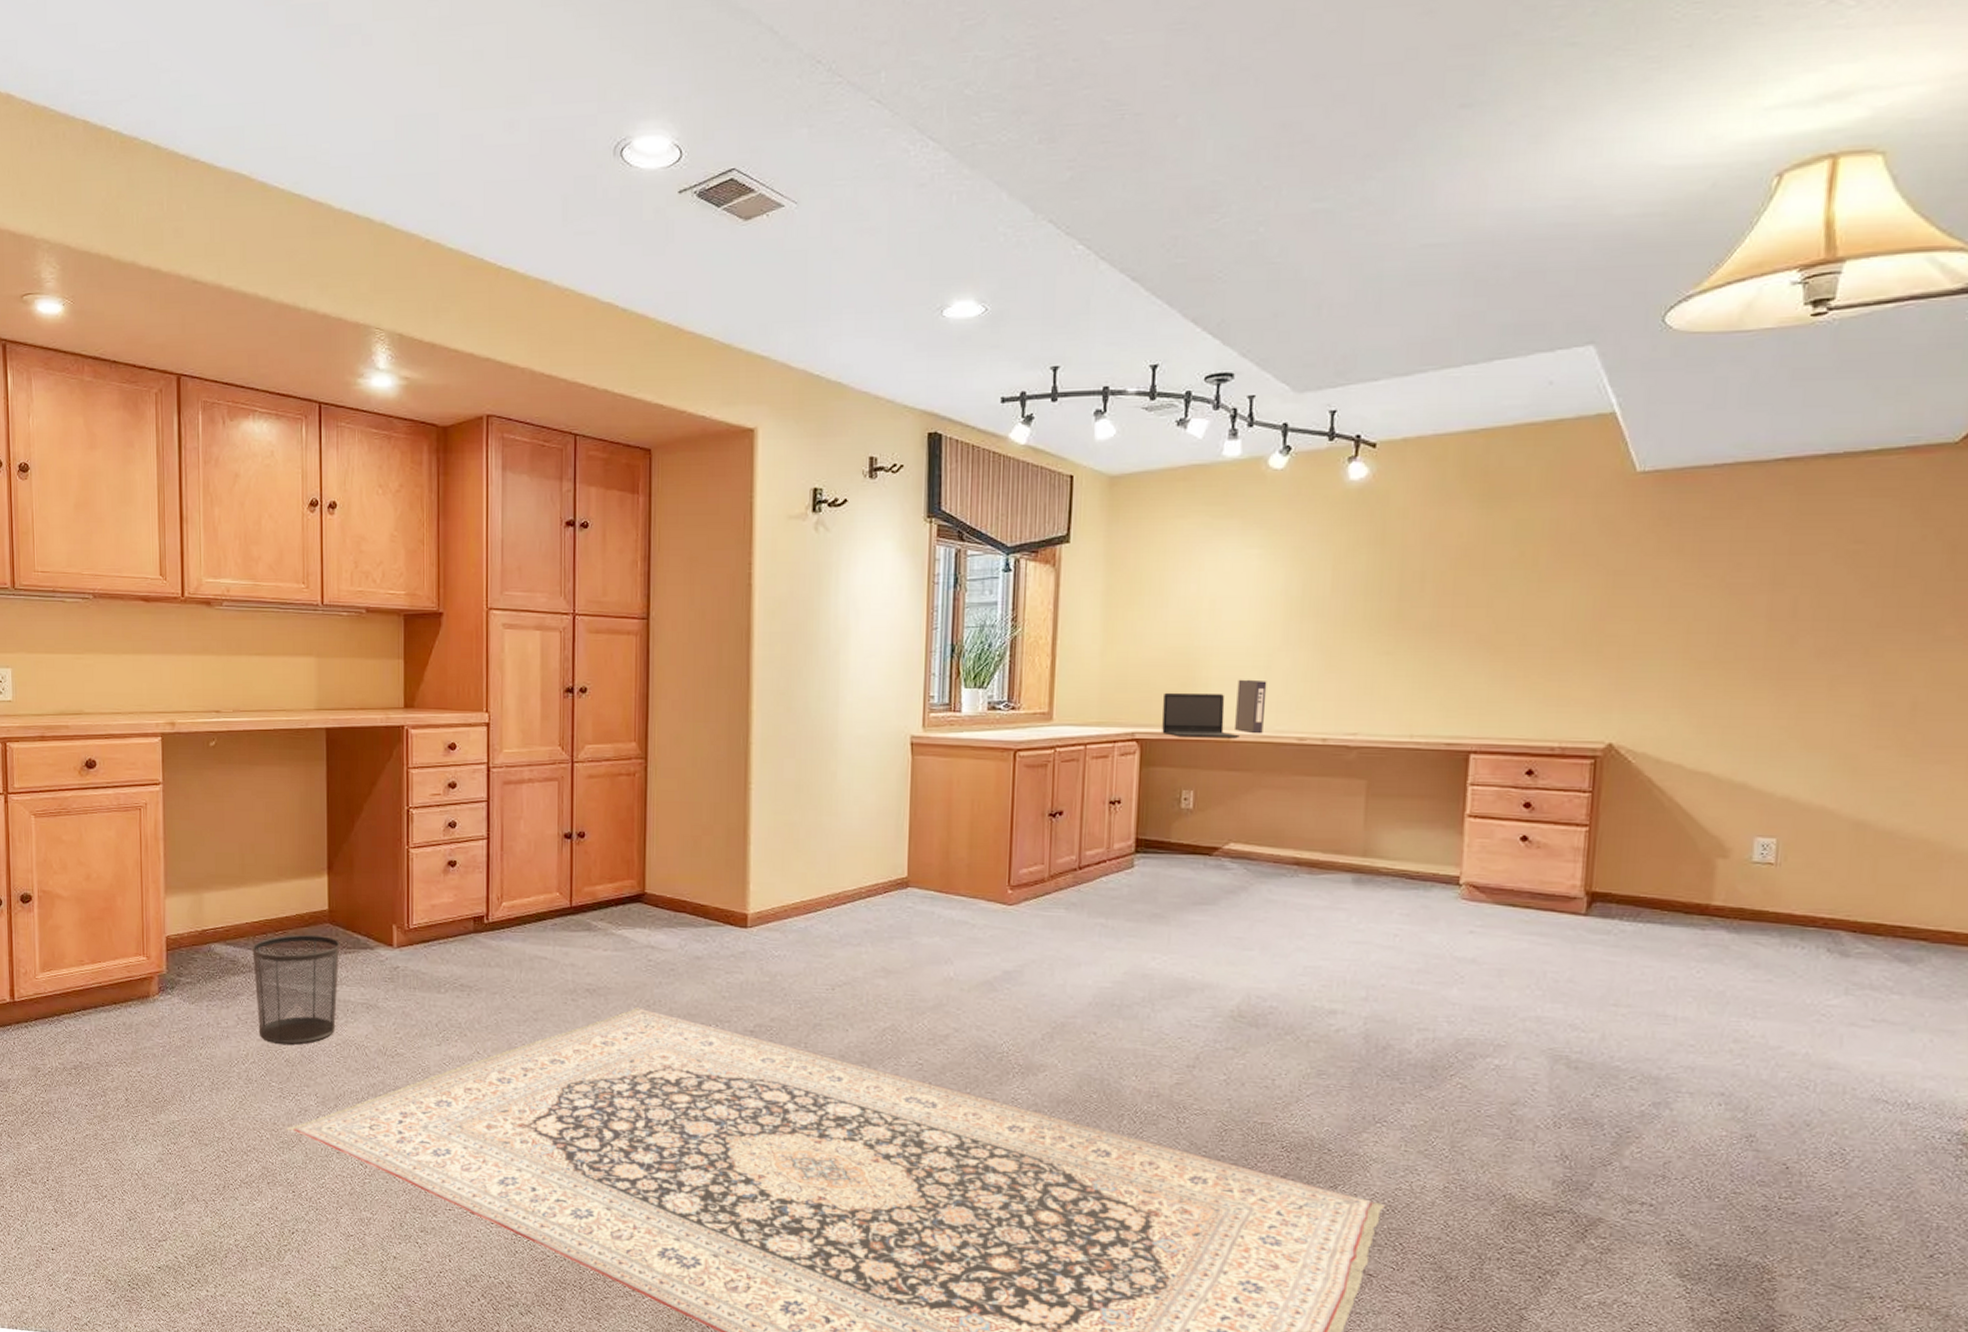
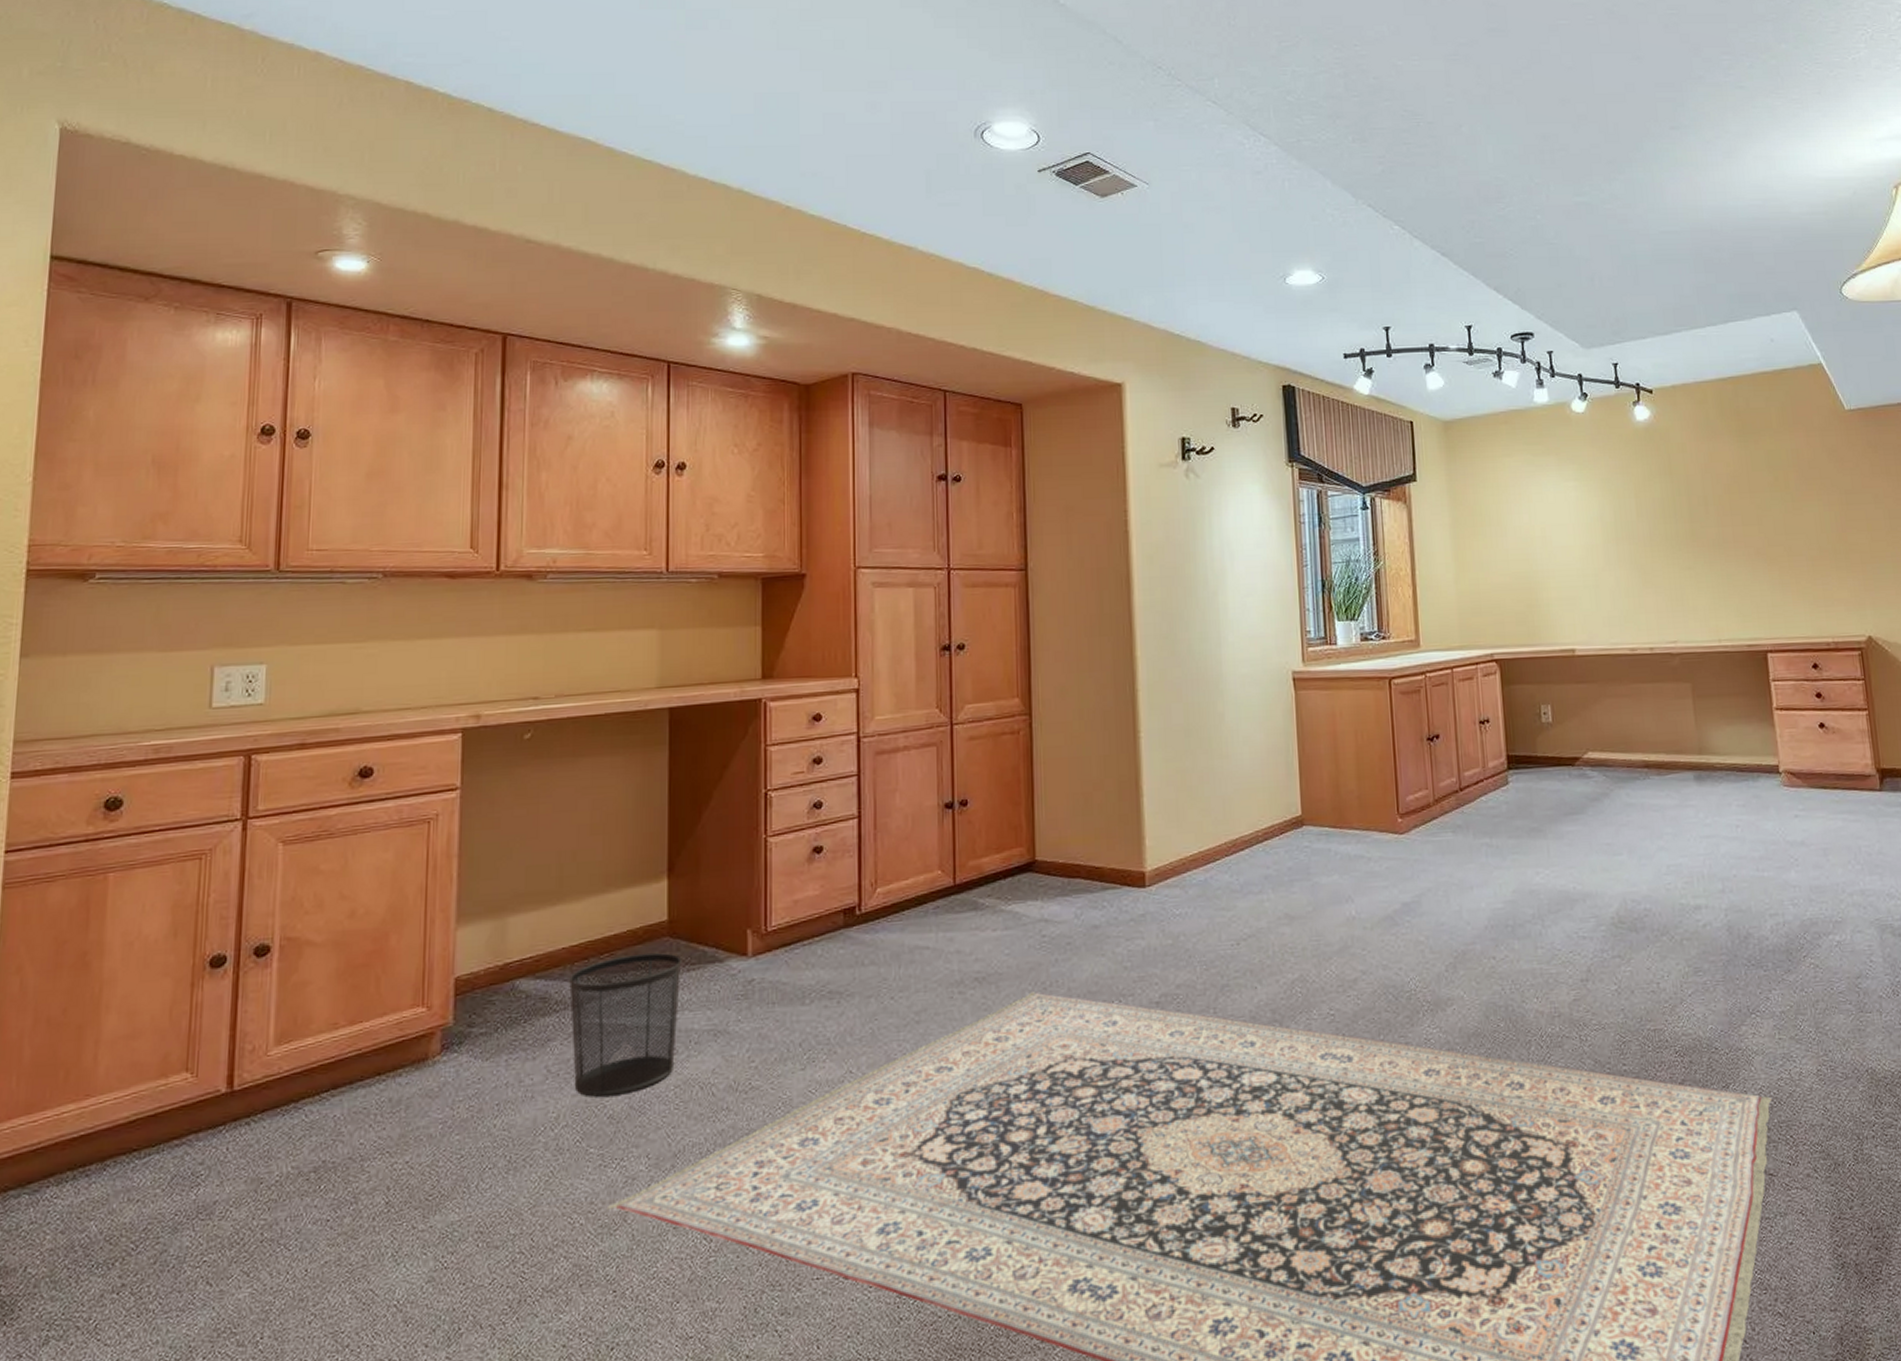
laptop: present [1162,692,1240,739] -> none [1514,613,1582,656]
binder: present [1233,679,1267,734] -> none [1573,597,1601,648]

